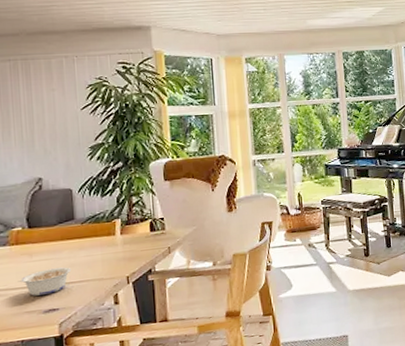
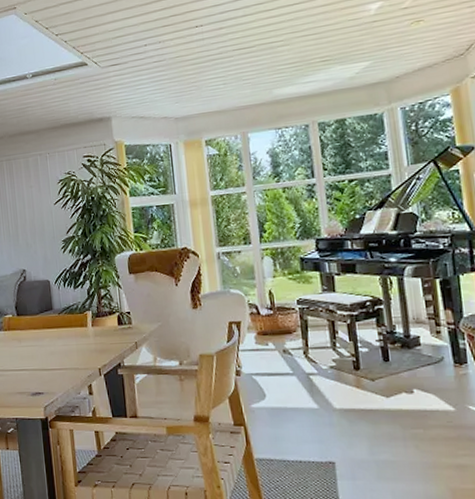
legume: present [18,267,72,296] -> none [11,354,52,379]

